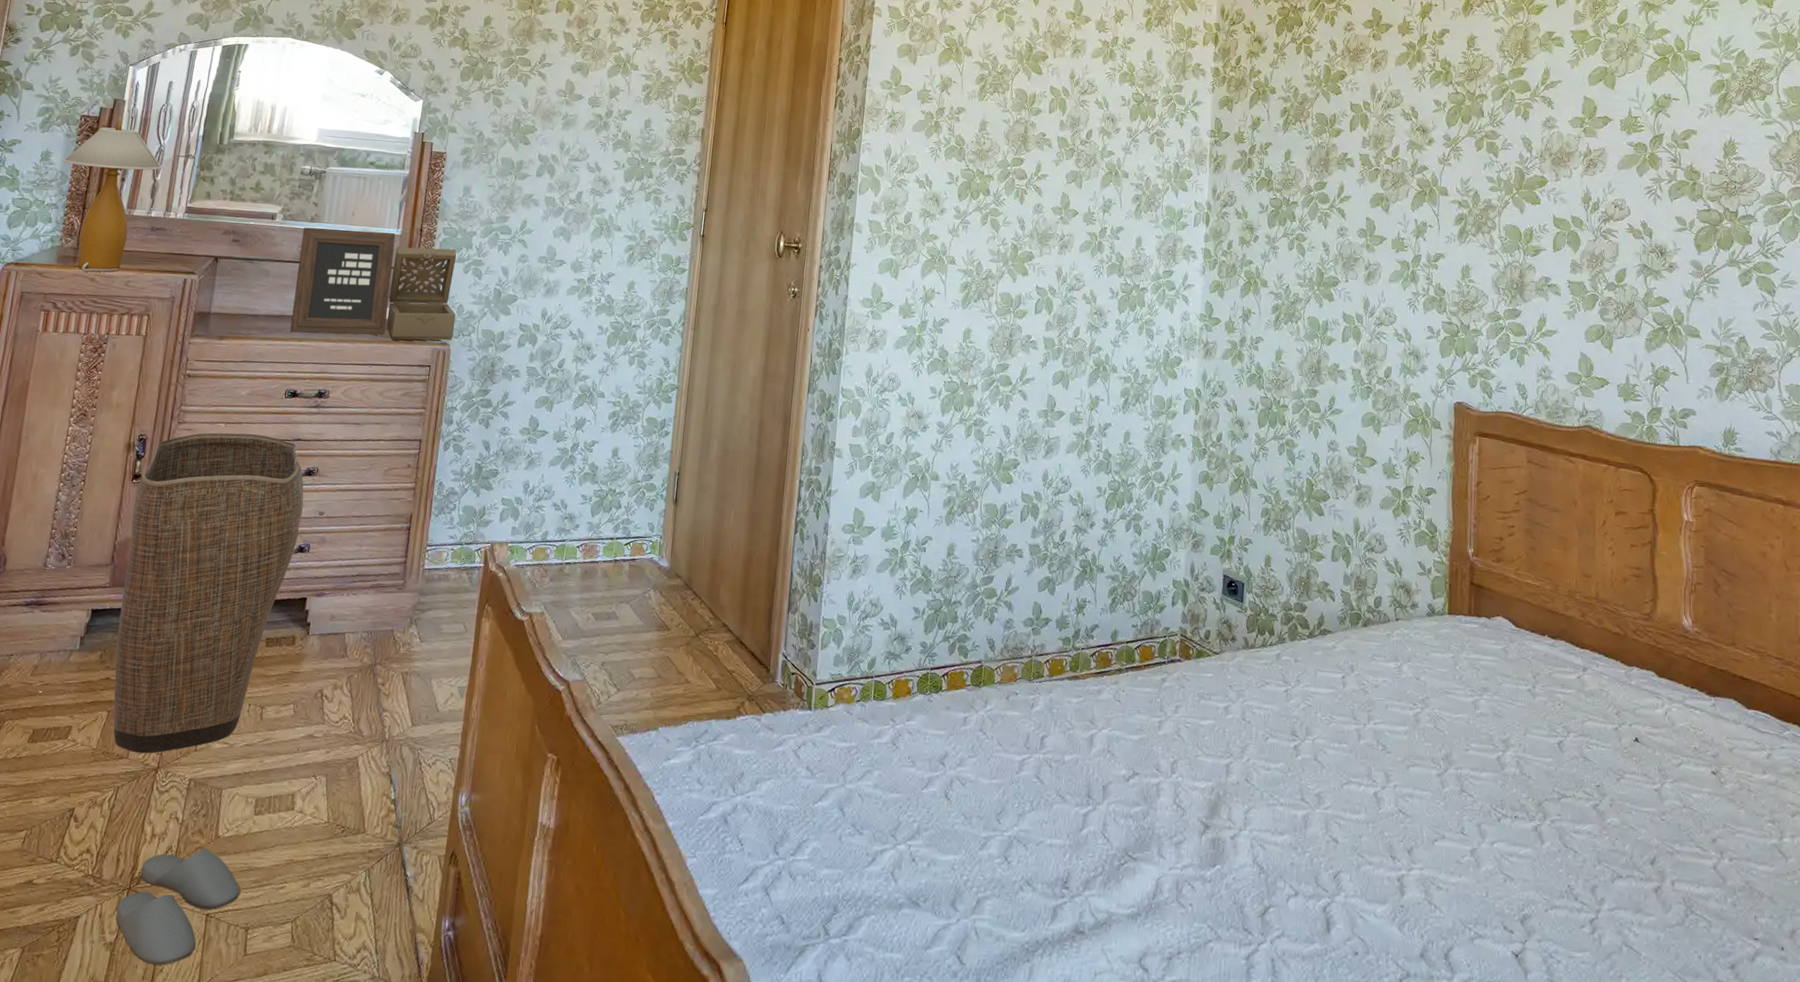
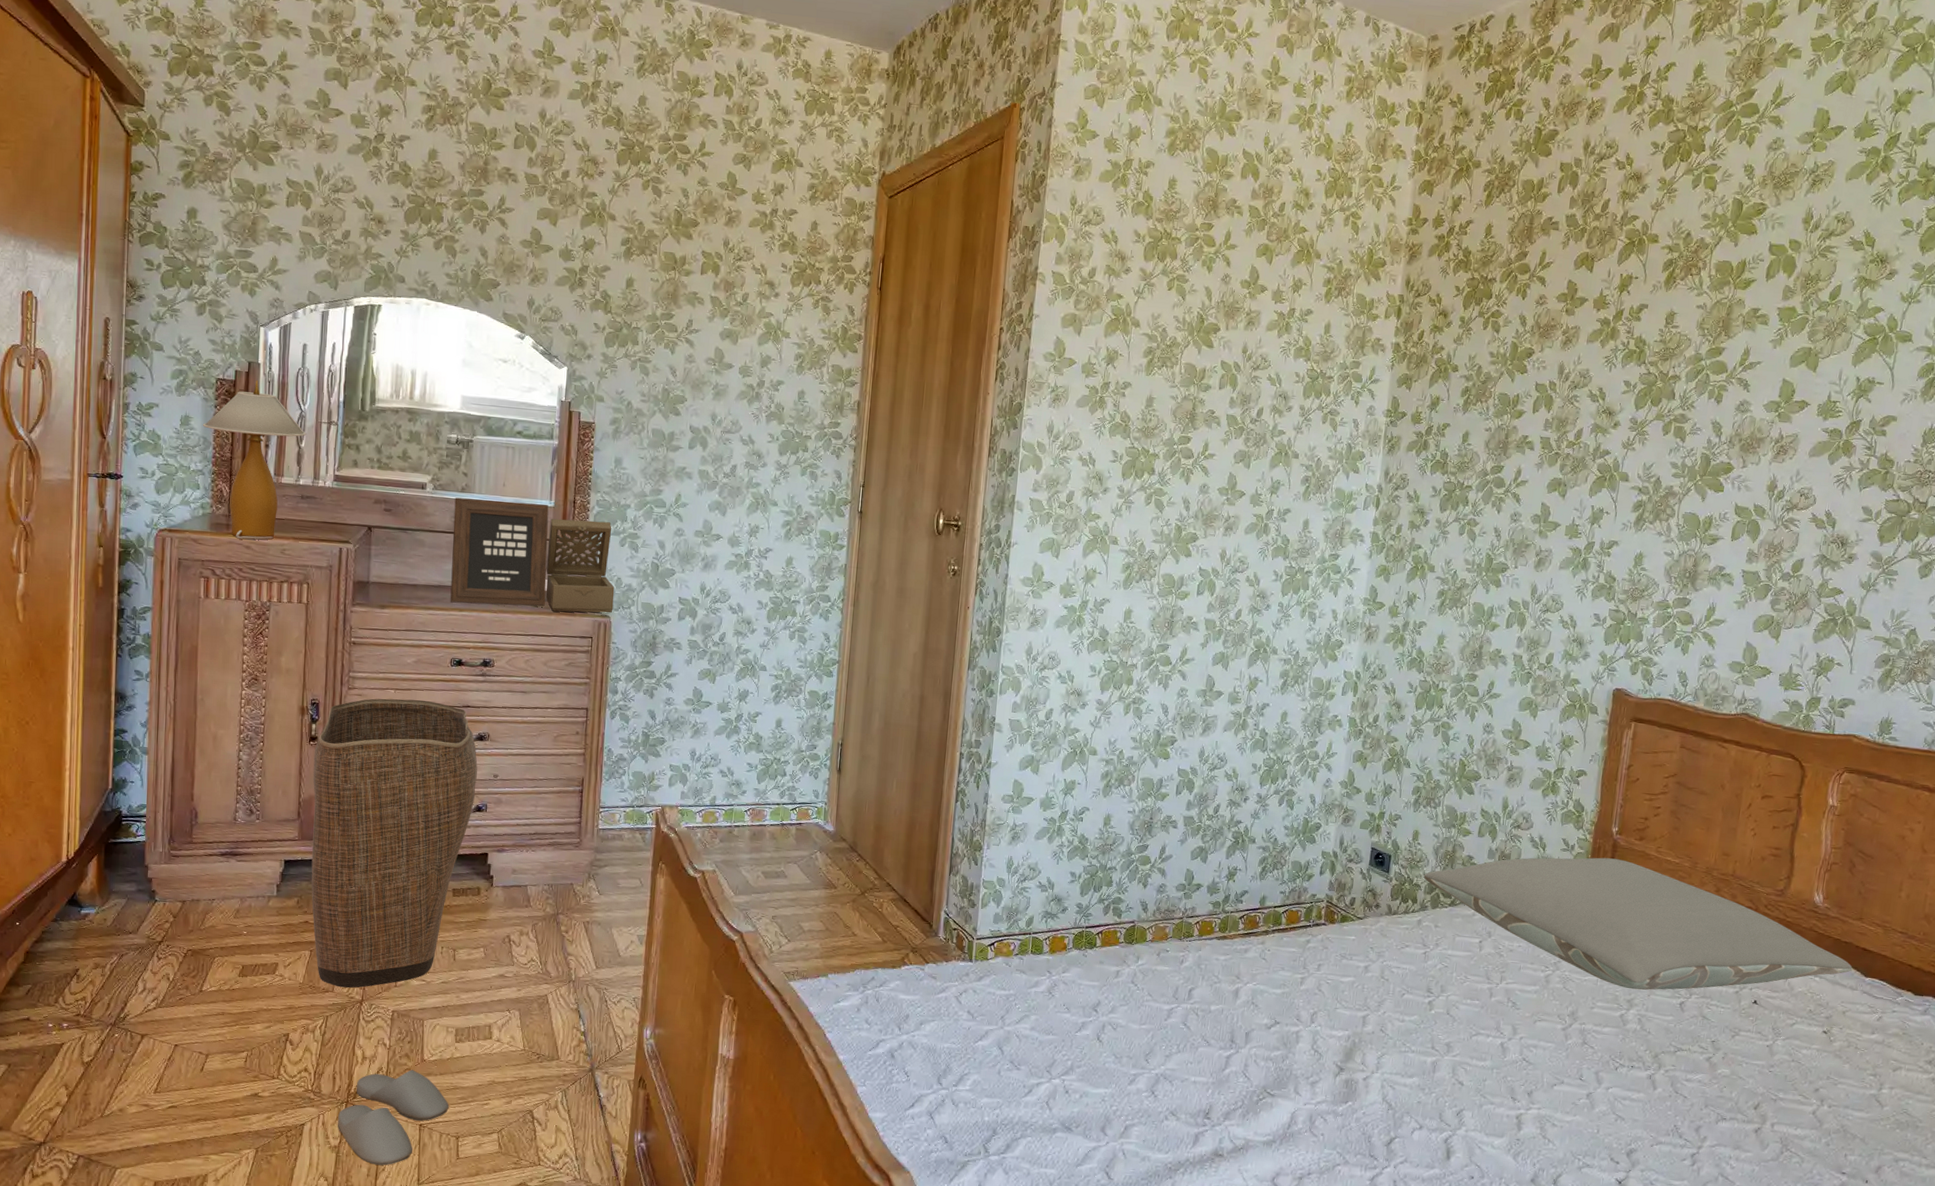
pillow: none [1279,581,1733,729] -> present [1423,857,1853,991]

